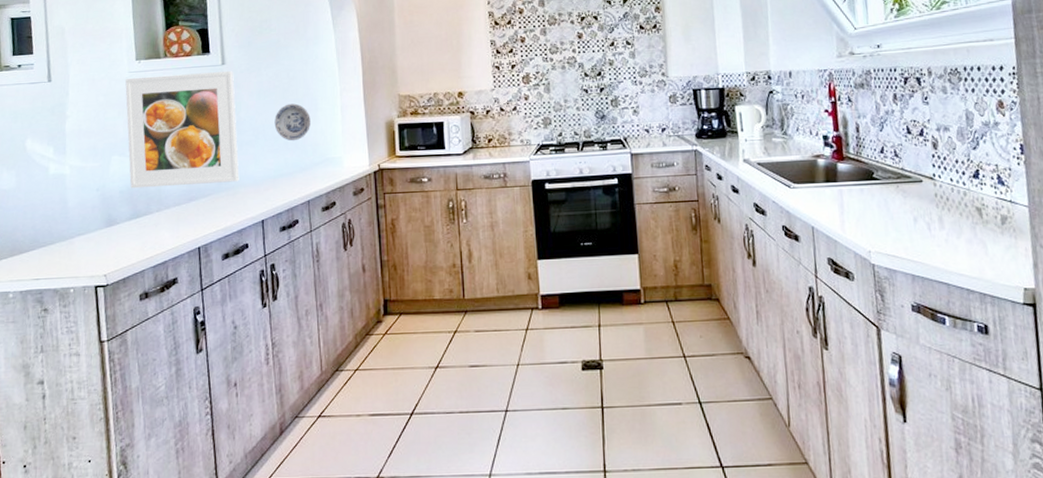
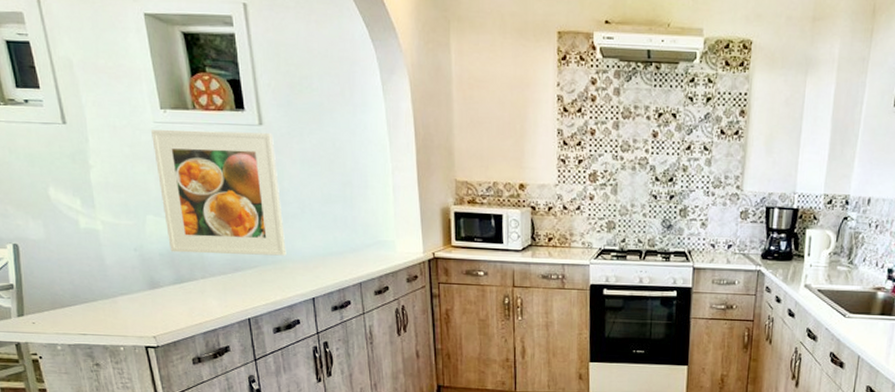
decorative plate: present [274,103,310,141] -> none [321,177,360,219]

